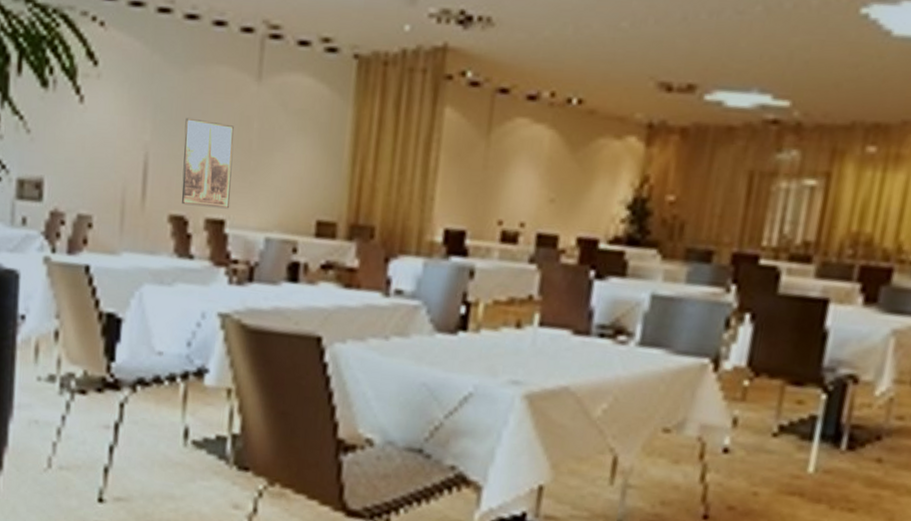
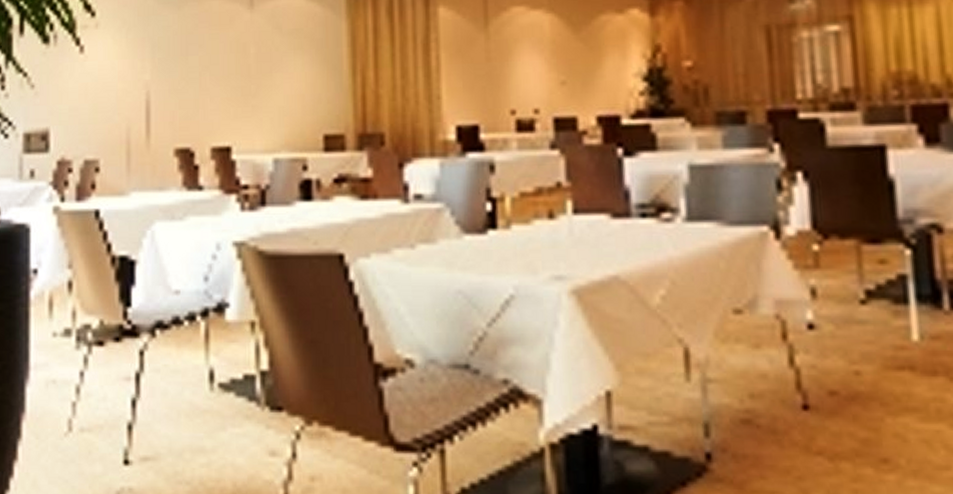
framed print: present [181,117,234,209] -> none [183,52,235,137]

